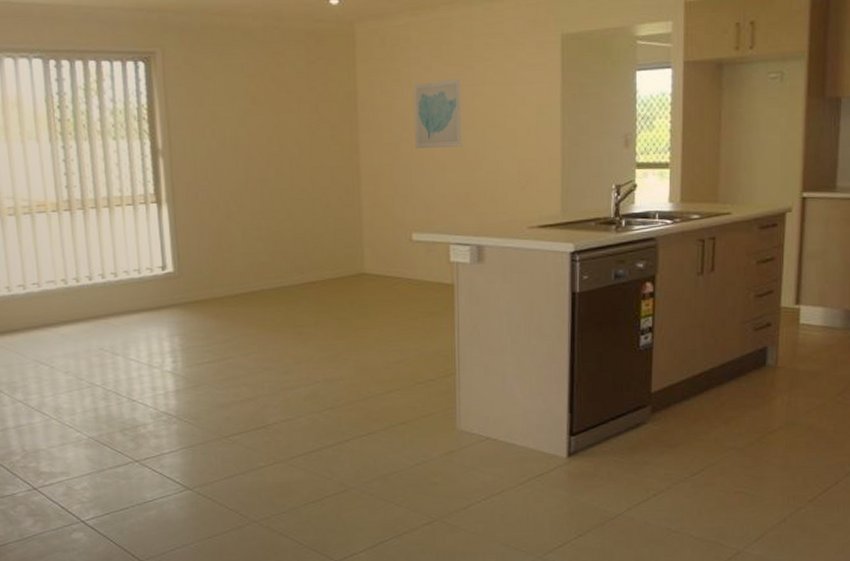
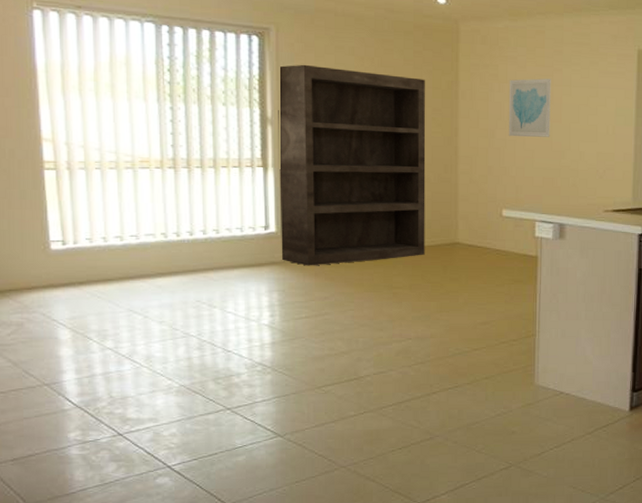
bookshelf: none [168,87,330,307] -> present [278,64,426,266]

